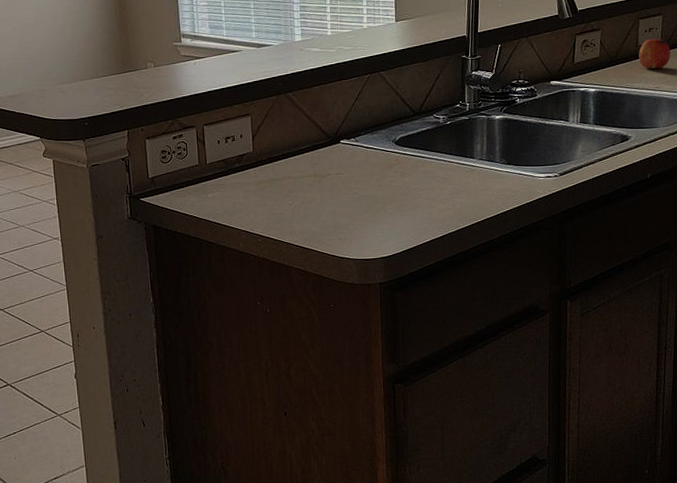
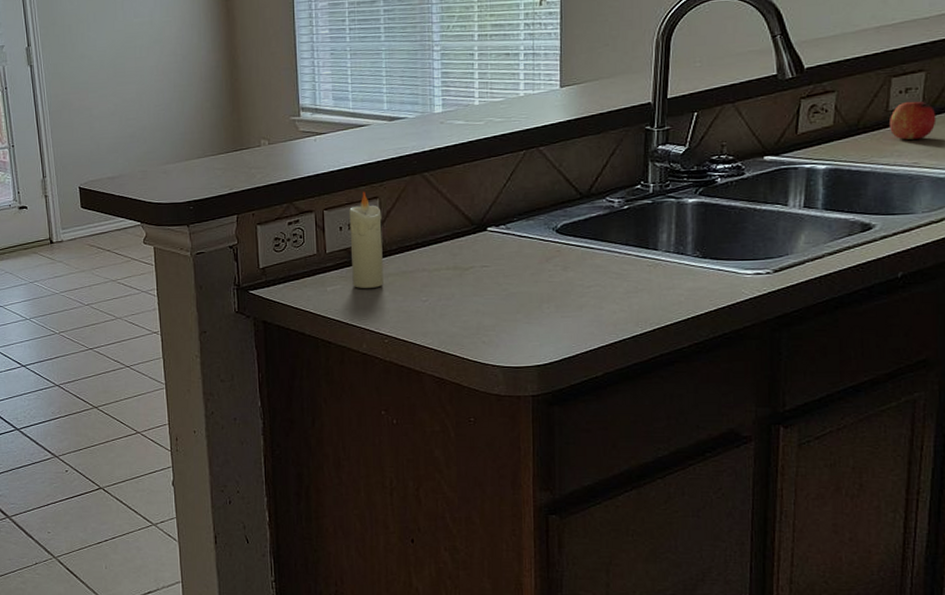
candle: none [225,109,256,194] -> present [349,191,383,288]

